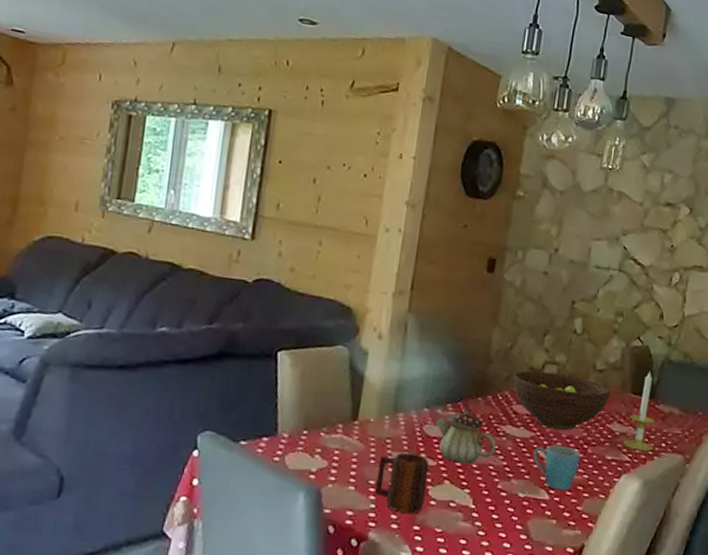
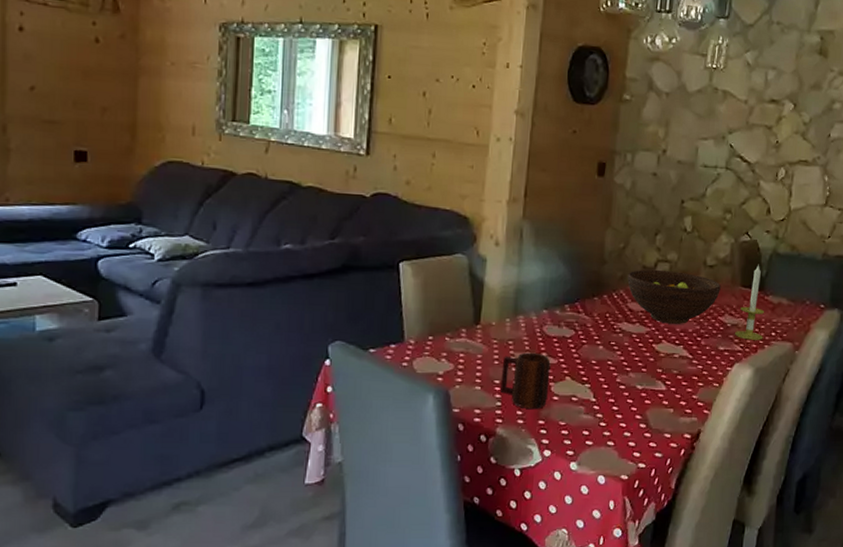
teapot: present [435,407,496,464] -> none [554,307,614,360]
mug: present [533,445,580,491] -> none [649,339,694,381]

